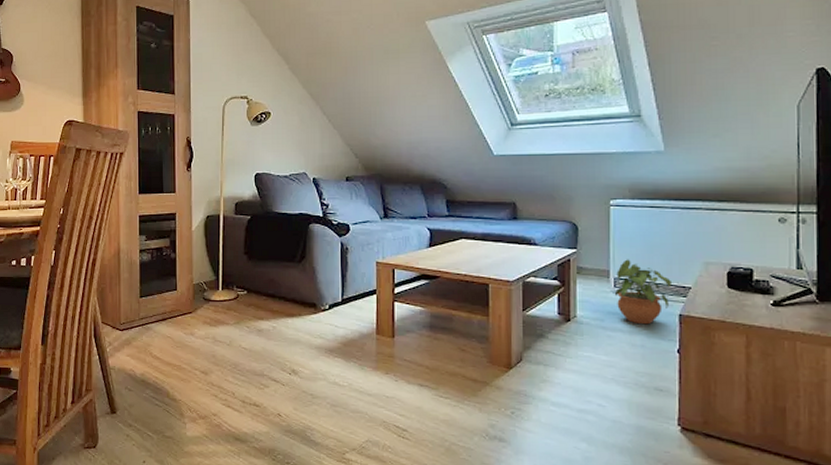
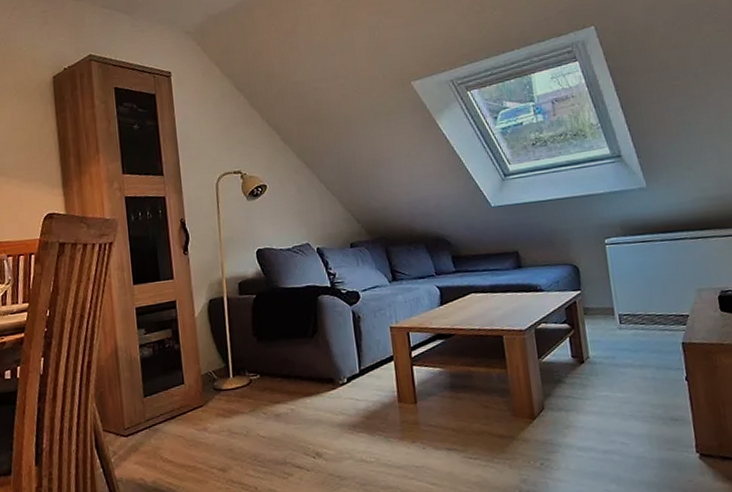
potted plant: present [614,259,671,325] -> none [620,294,672,357]

